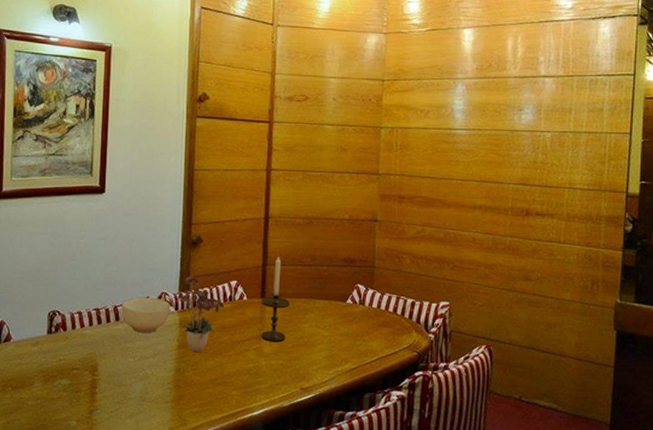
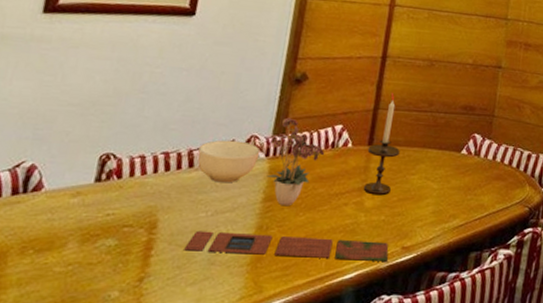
papers: none [120,373,289,401] -> present [184,230,389,261]

